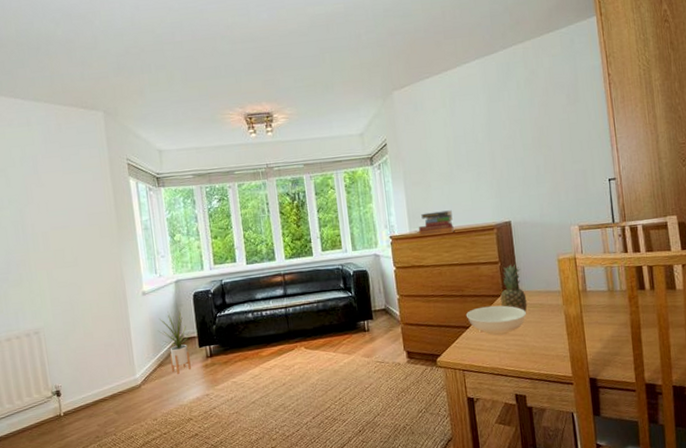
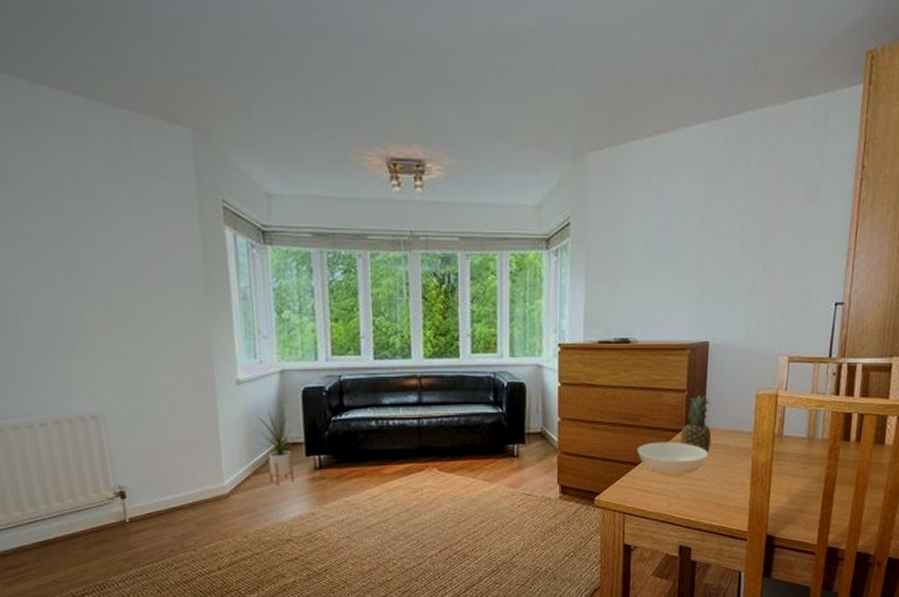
books: present [418,210,454,236] -> none [594,319,639,348]

